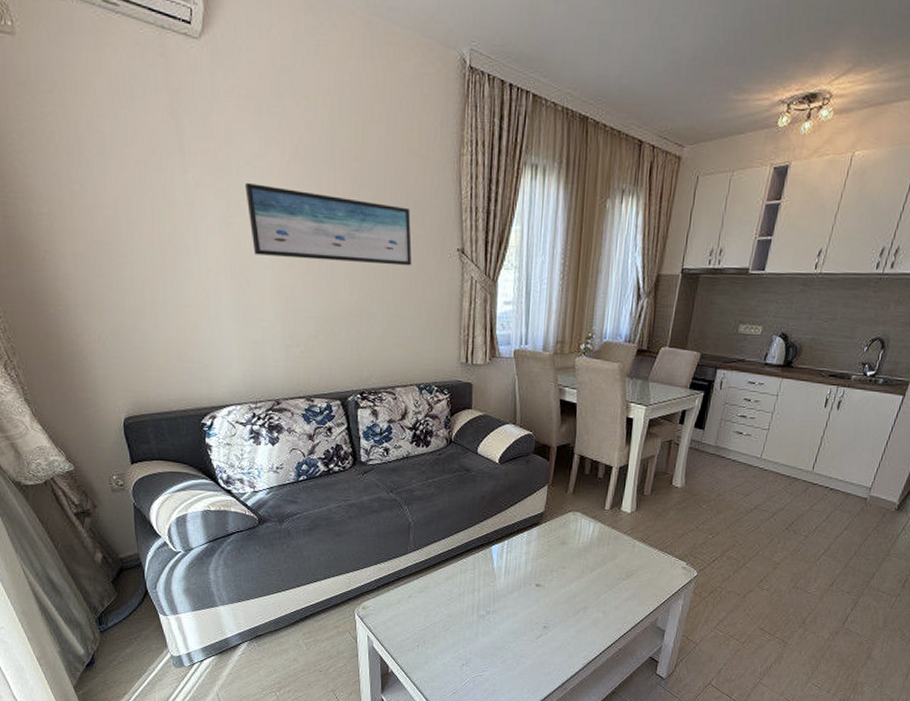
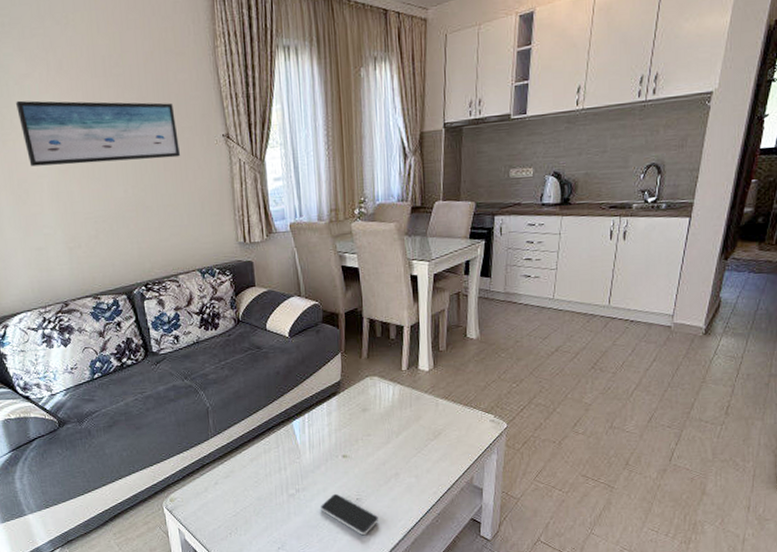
smartphone: none [507,619,562,661] -> present [320,493,378,535]

